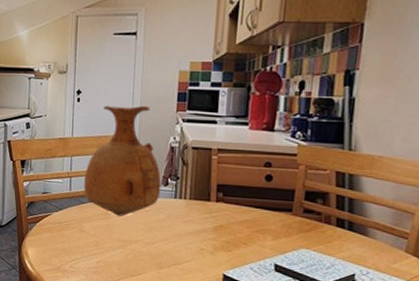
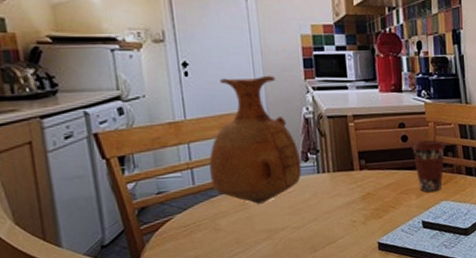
coffee cup: none [276,183,316,238] -> present [412,140,446,193]

